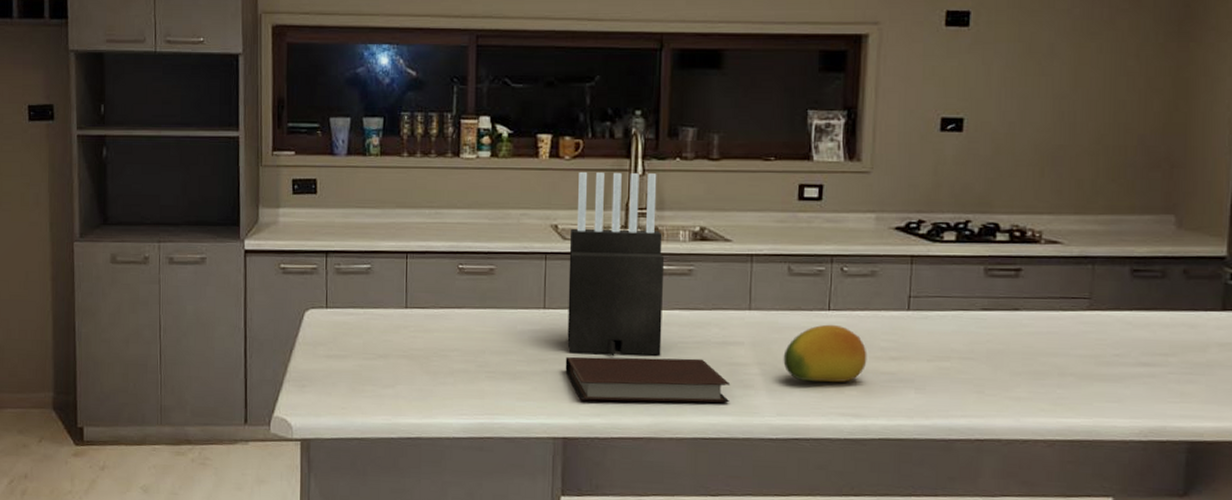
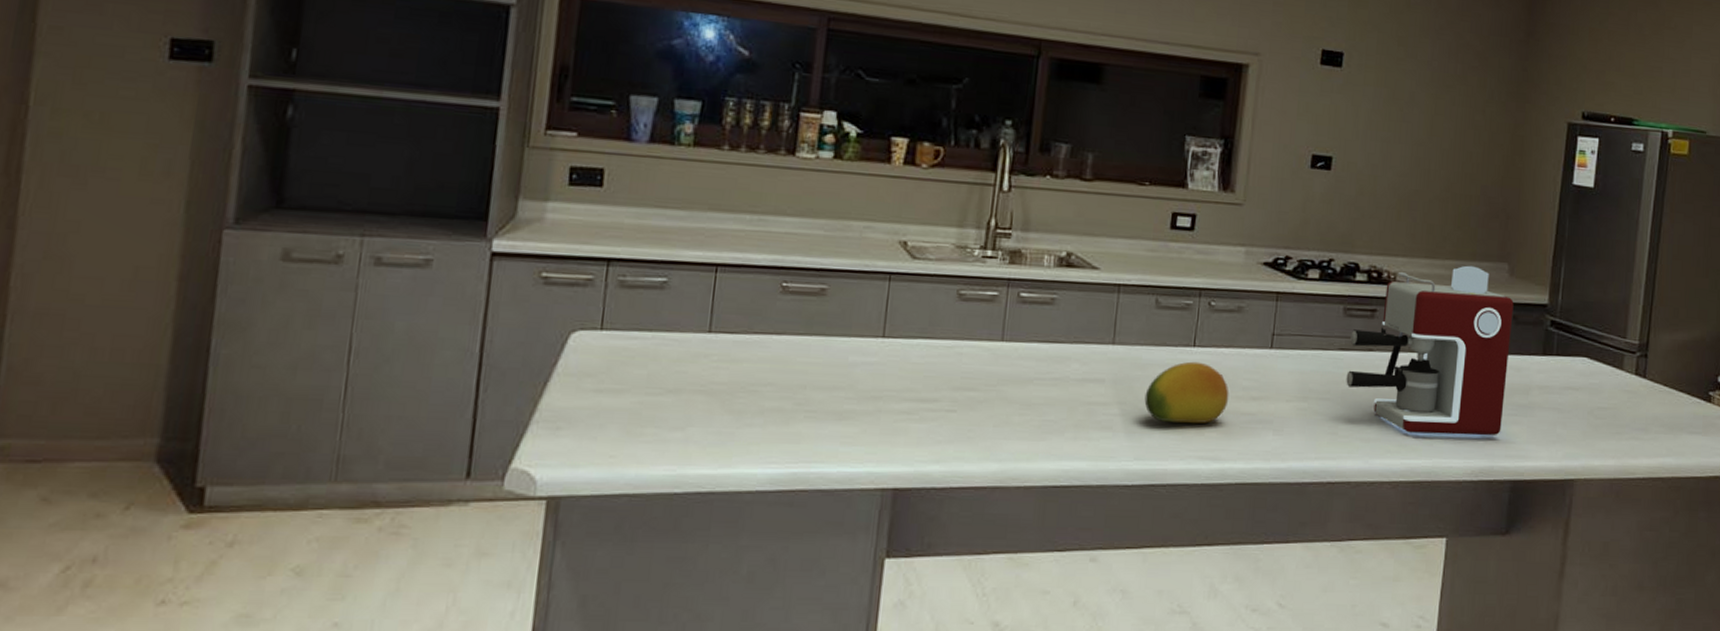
notebook: present [565,356,731,403] -> none [902,393,1088,446]
knife block: present [567,171,665,357] -> none [907,182,1026,394]
coffee maker: none [991,219,1184,396] -> present [1346,265,1514,436]

